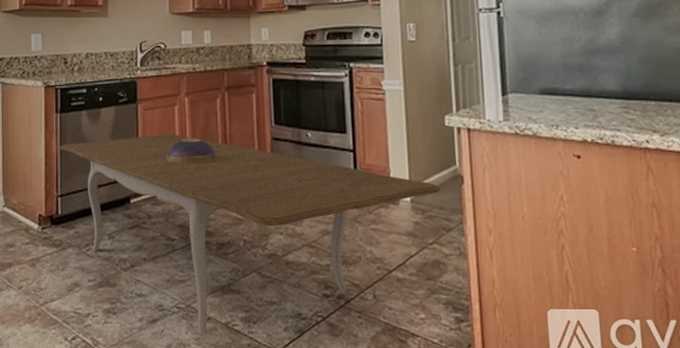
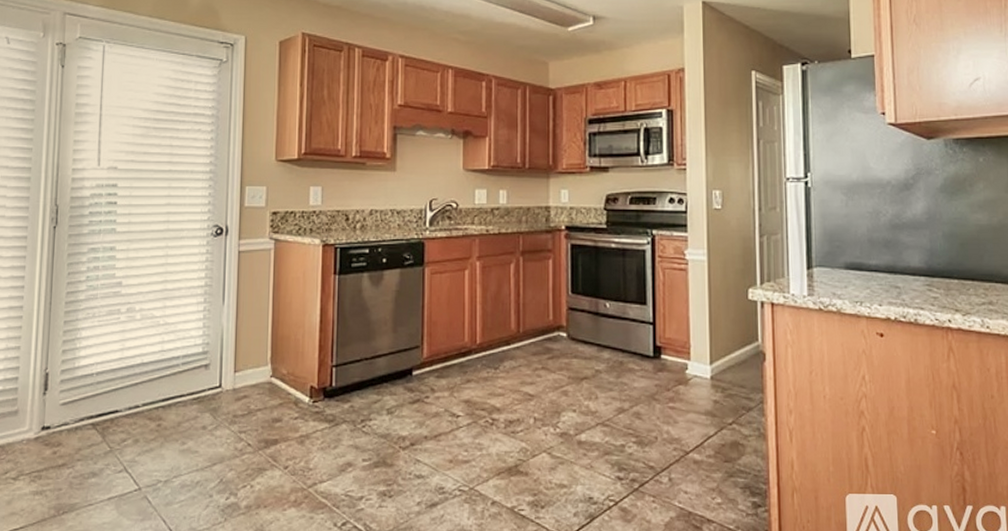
dining table: present [59,134,441,336] -> none [336,300,742,522]
decorative bowl: present [166,138,217,164] -> none [453,306,508,334]

